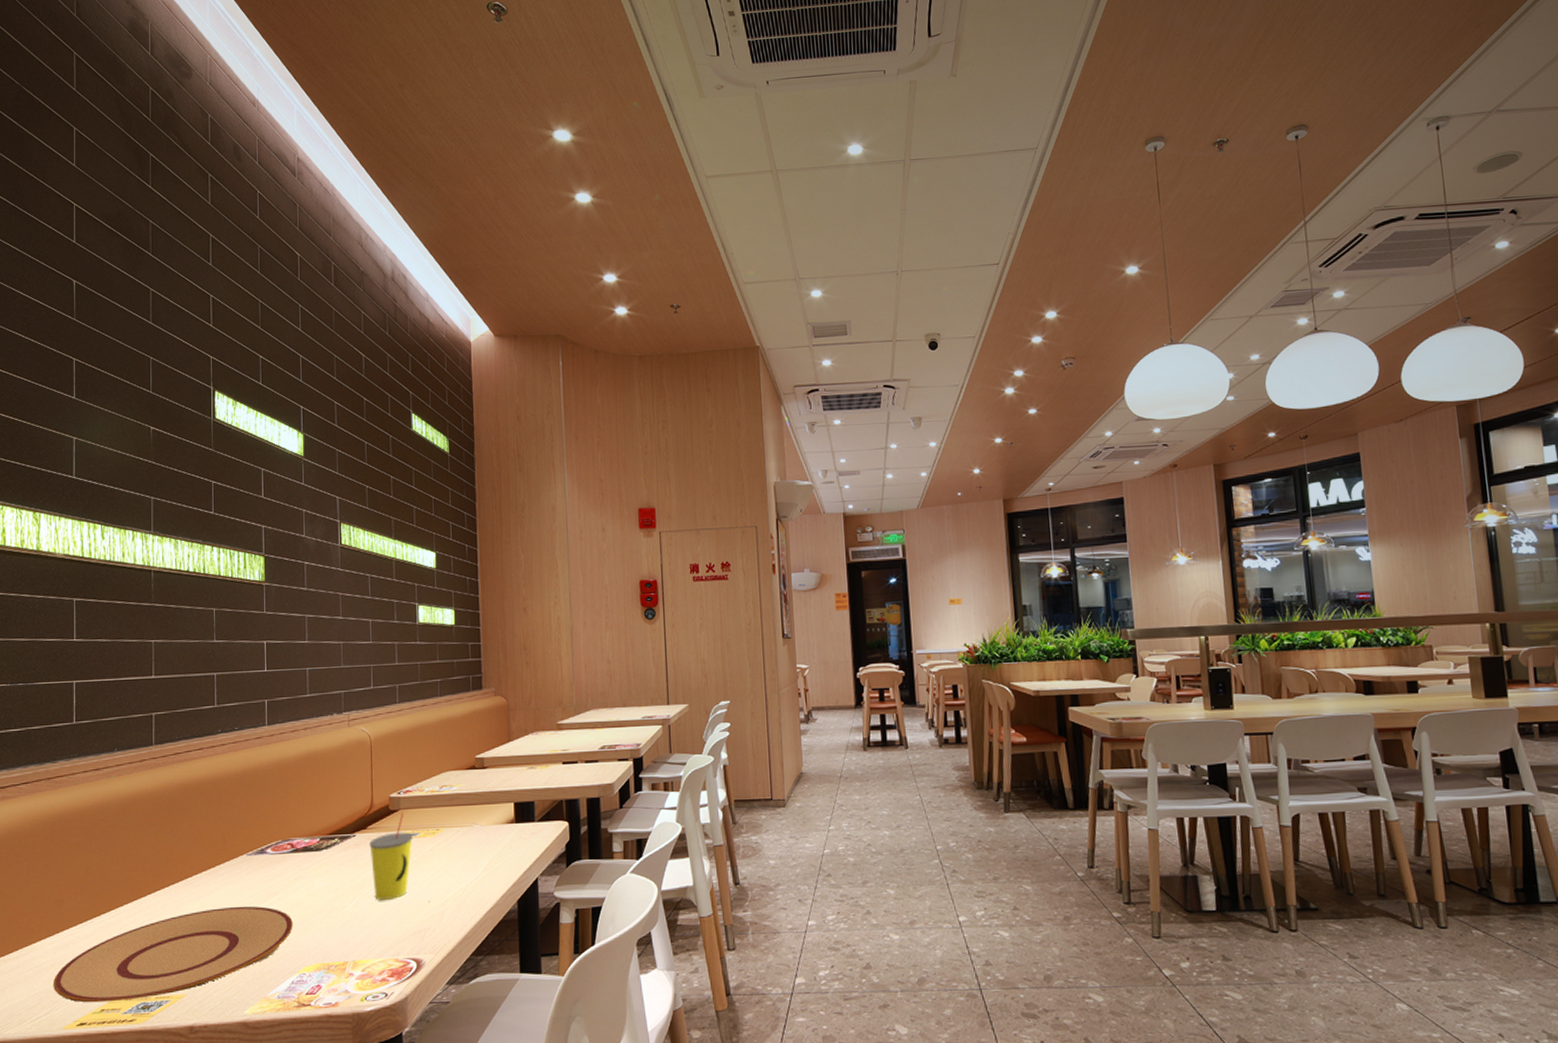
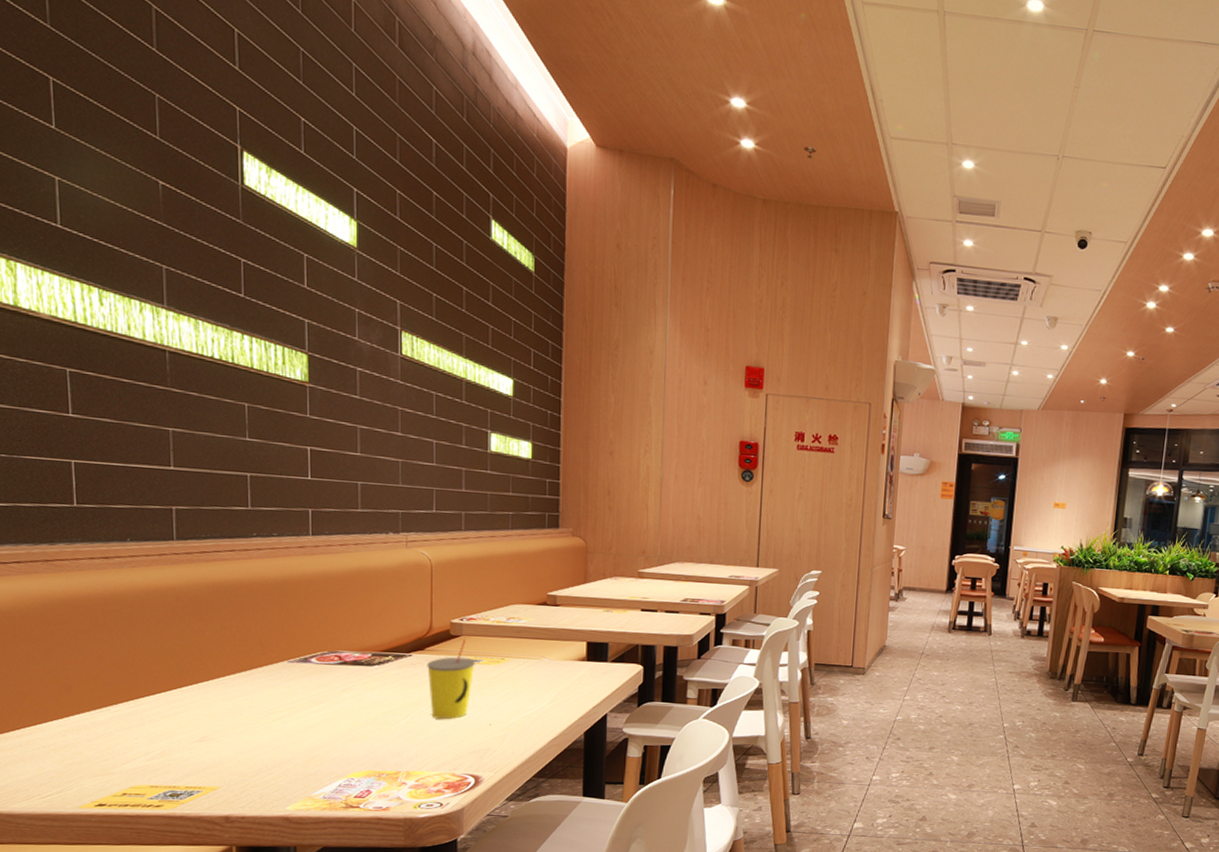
plate: present [53,906,293,1003] -> none [65,709,340,787]

